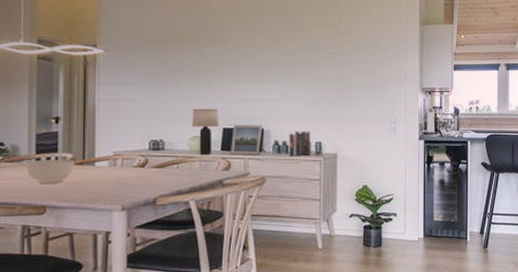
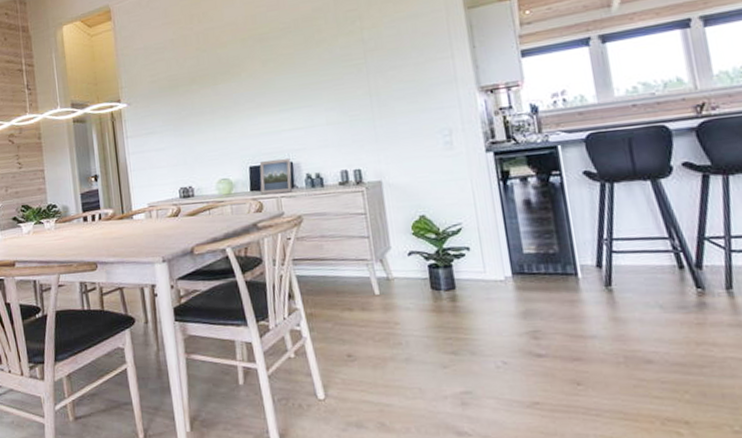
bowl: present [26,158,75,184] -> none [76,215,116,242]
table lamp: present [191,108,219,156] -> none [216,146,245,199]
books: present [288,131,311,157] -> none [321,158,350,190]

